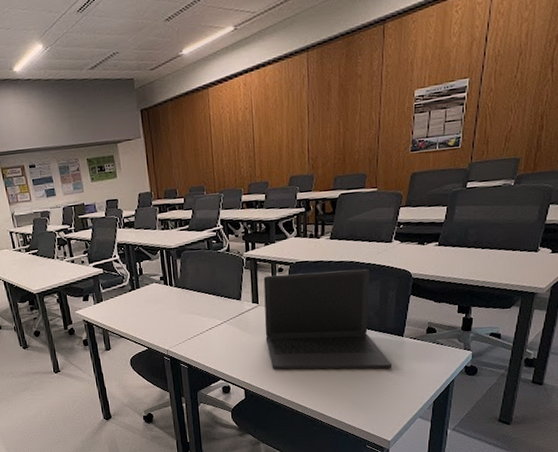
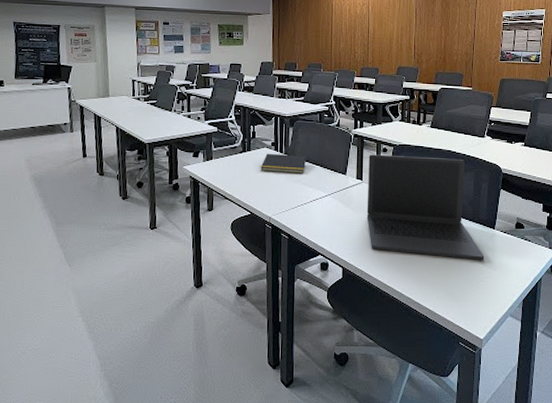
notepad: none [151,286,198,307] -> present [260,153,307,174]

